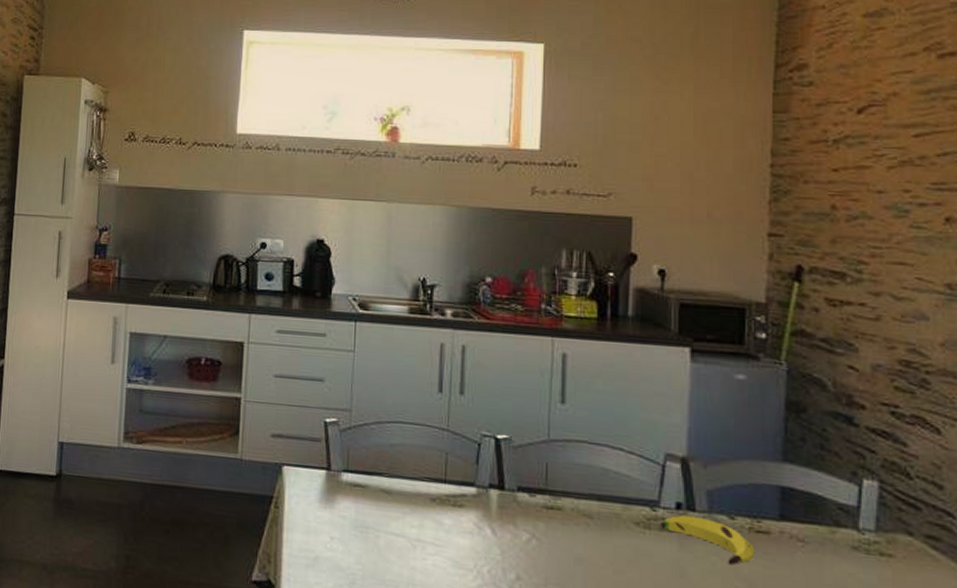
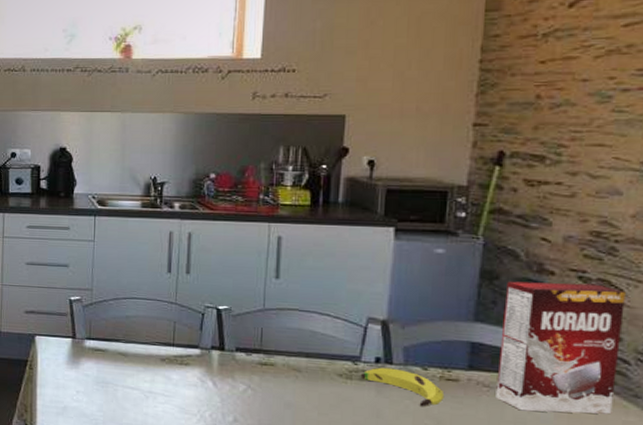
cereal box: none [811,415,943,578] -> present [496,281,626,415]

